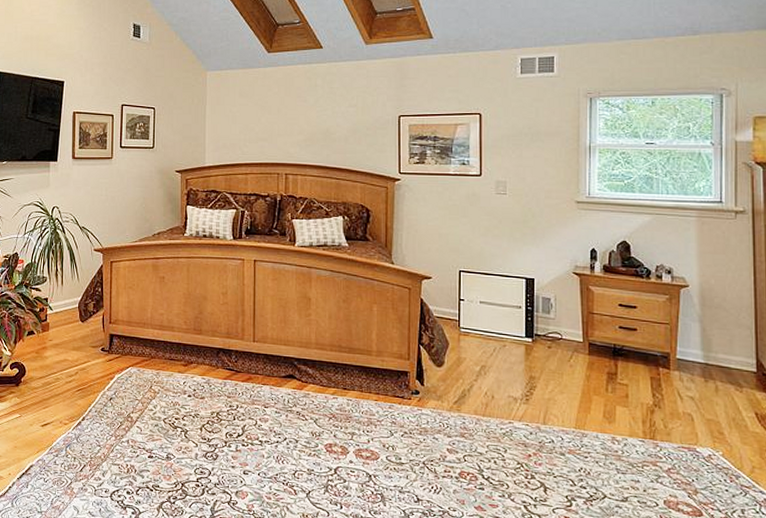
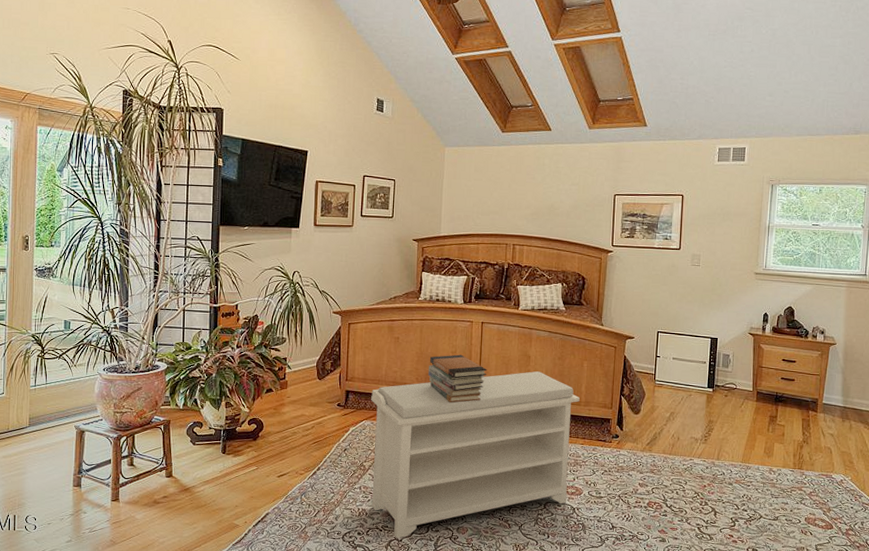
bench: none [137,315,370,500] -> present [371,371,580,538]
book stack: none [197,296,262,349] -> present [427,354,487,403]

